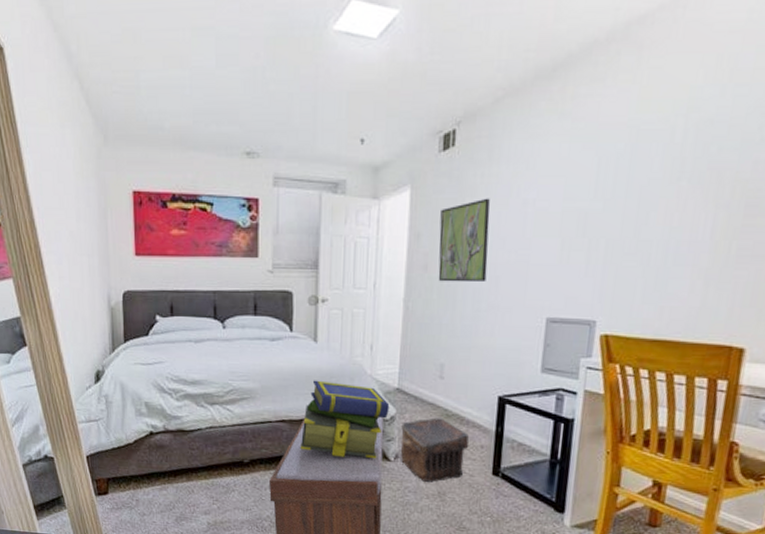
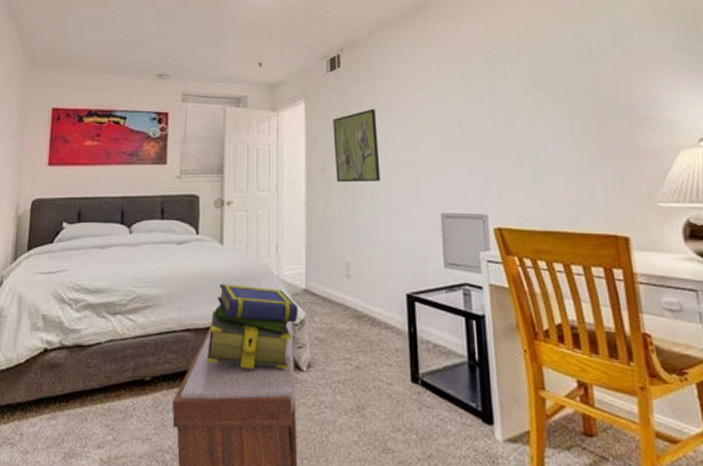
pouch: present [400,417,469,482] -> none [312,319,384,394]

